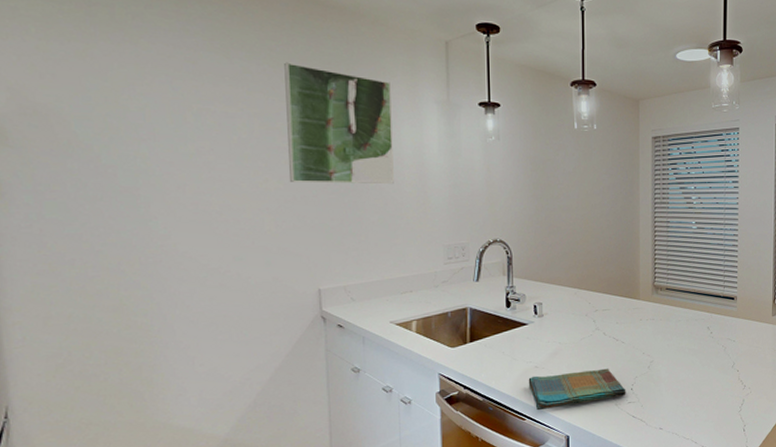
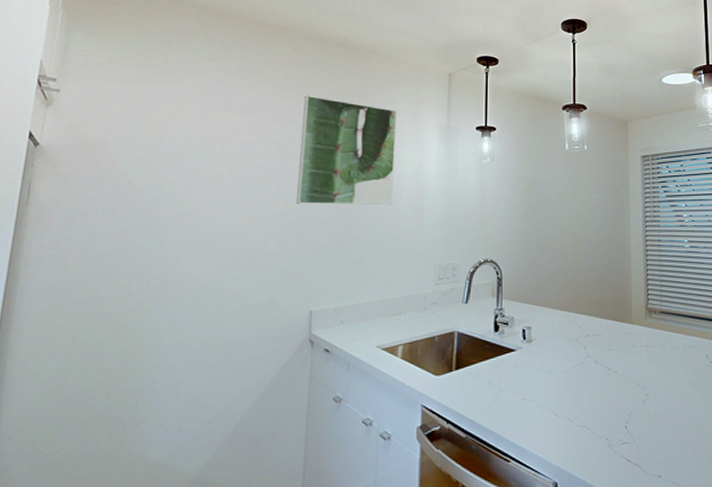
dish towel: present [528,368,626,411] -> none [514,402,620,451]

